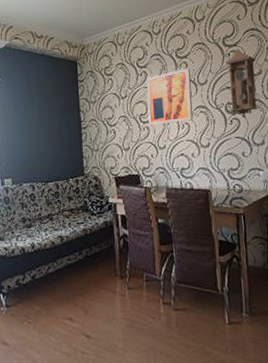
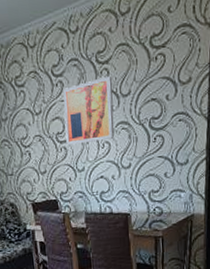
pendulum clock: present [225,48,259,119] -> none [152,50,185,136]

